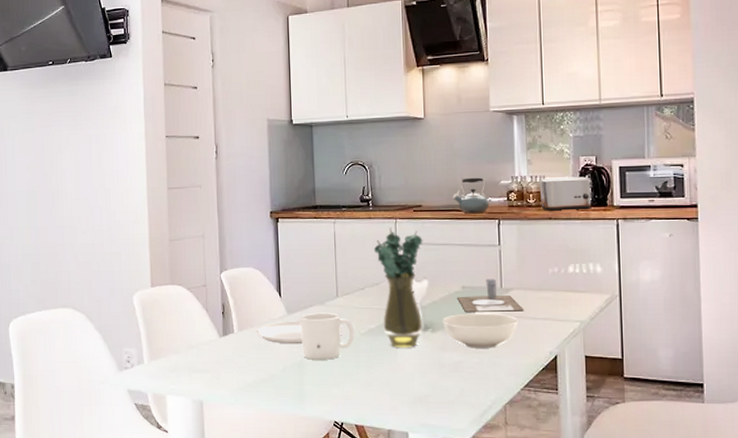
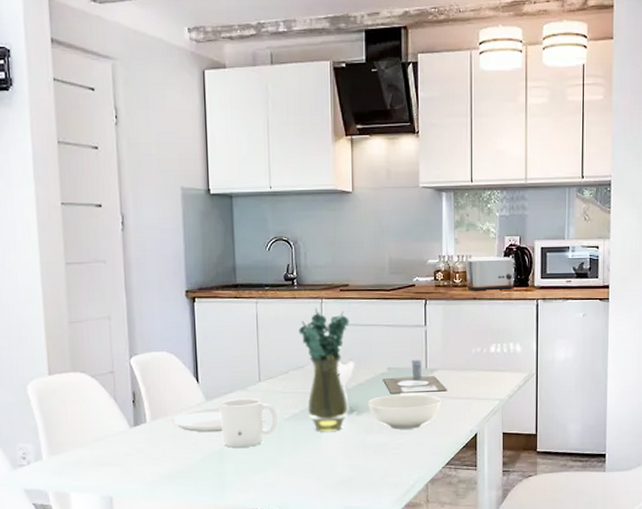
kettle: present [453,177,490,213] -> none [380,256,417,293]

